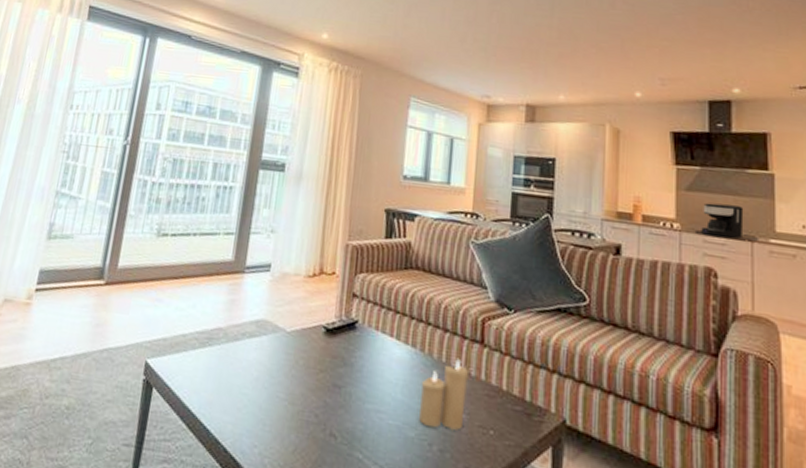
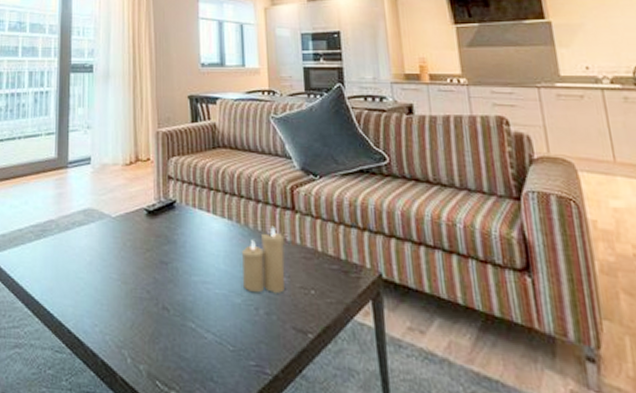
coffee maker: present [694,203,759,242] -> none [481,56,545,88]

